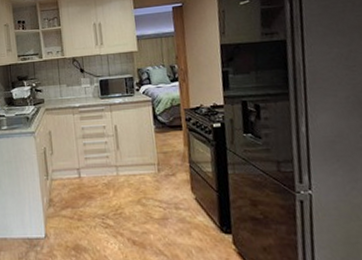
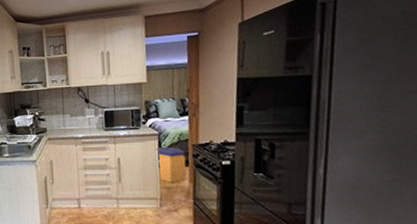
trash can: none [151,112,181,148] -> present [156,146,187,183]

